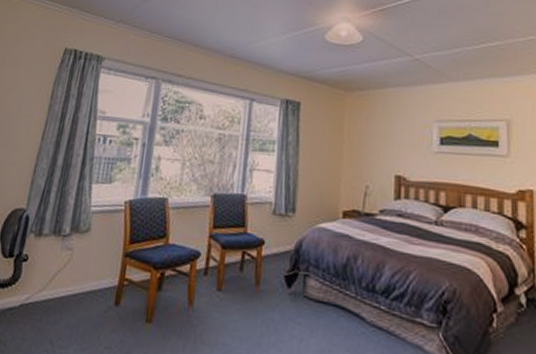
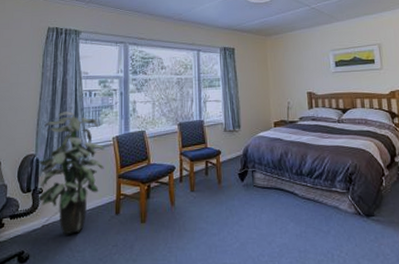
indoor plant: none [18,158,113,322] -> present [36,111,104,235]

